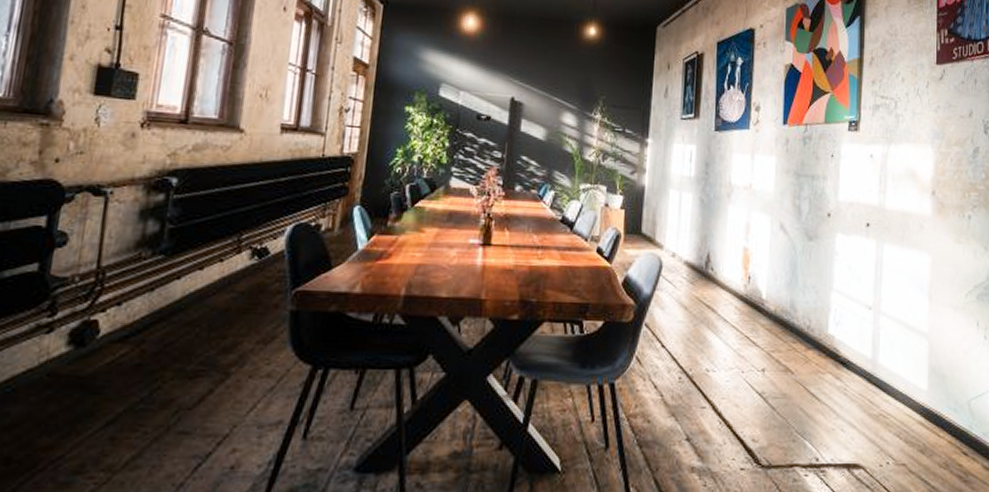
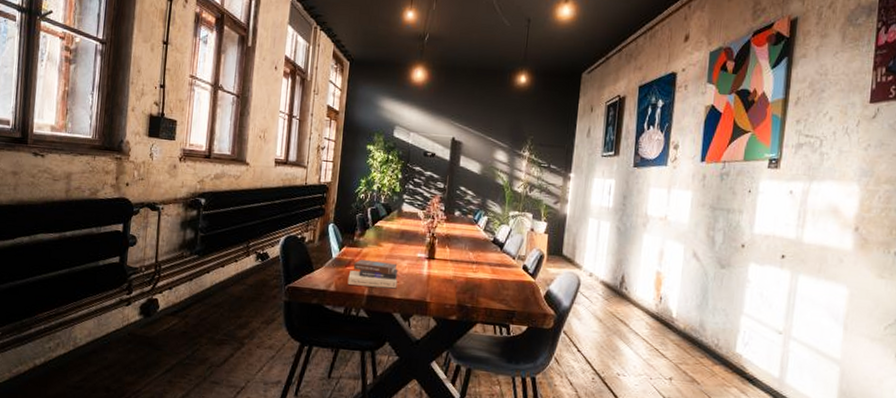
books: none [378,249,445,286] -> present [347,259,399,289]

